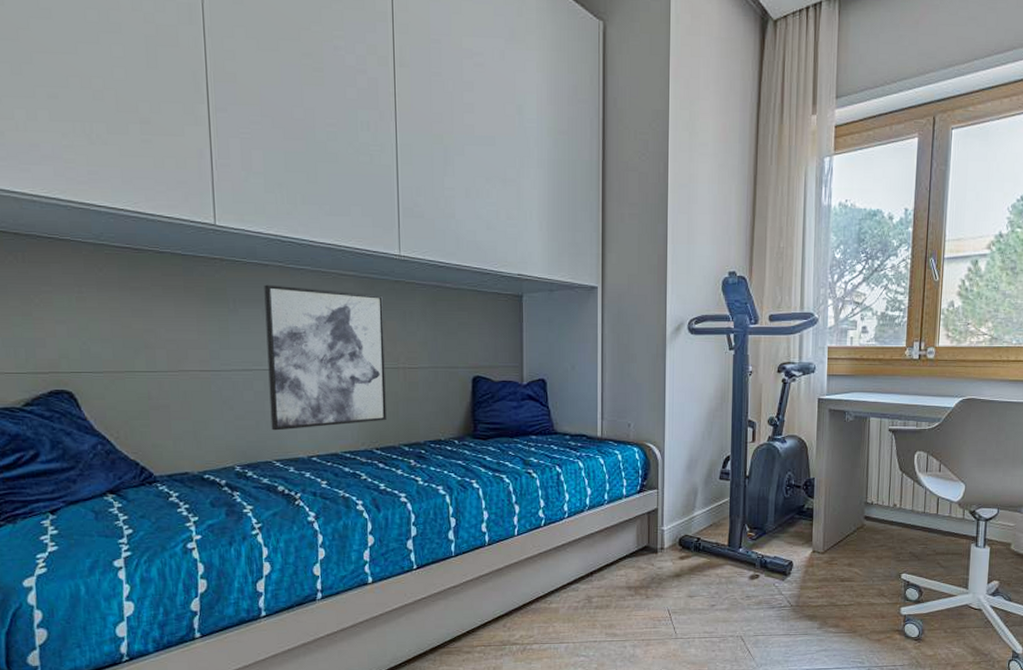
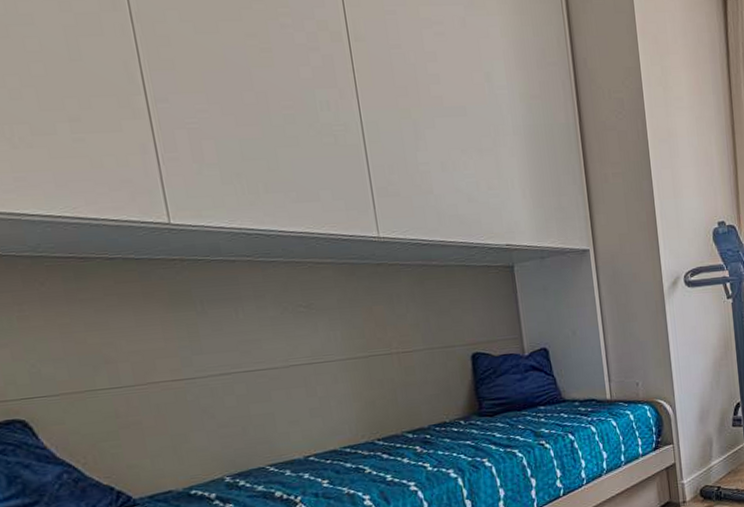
wall art: present [264,284,387,431] -> none [233,280,385,435]

